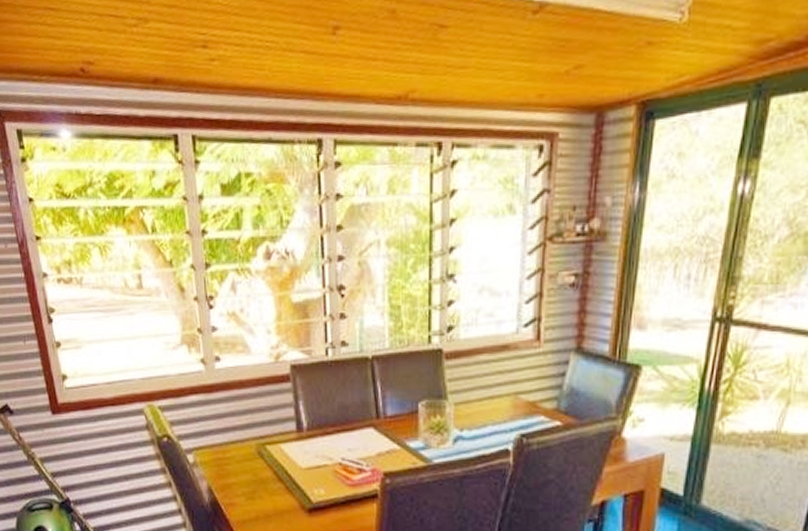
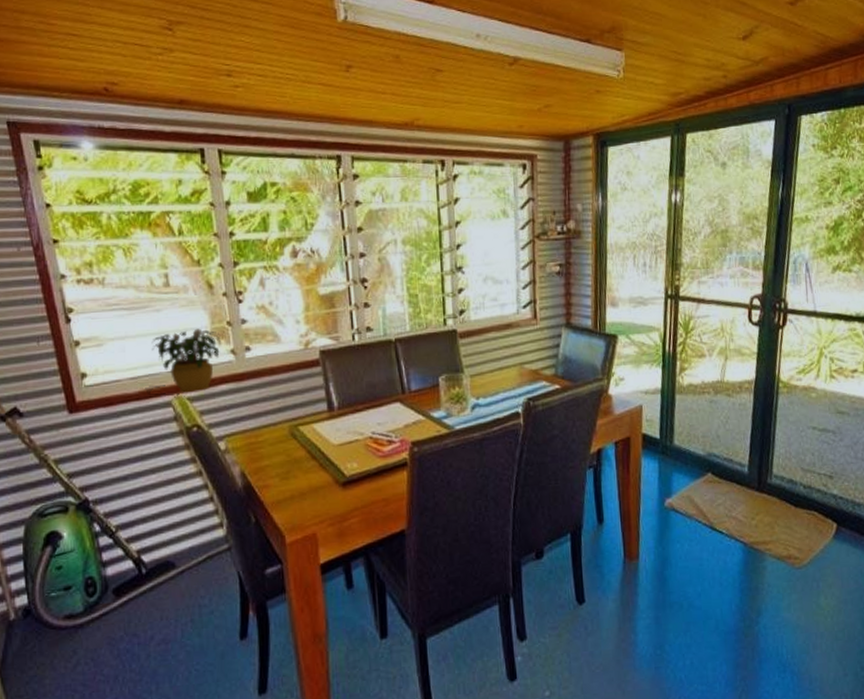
potted flower: none [125,334,191,402] -> present [151,328,221,393]

